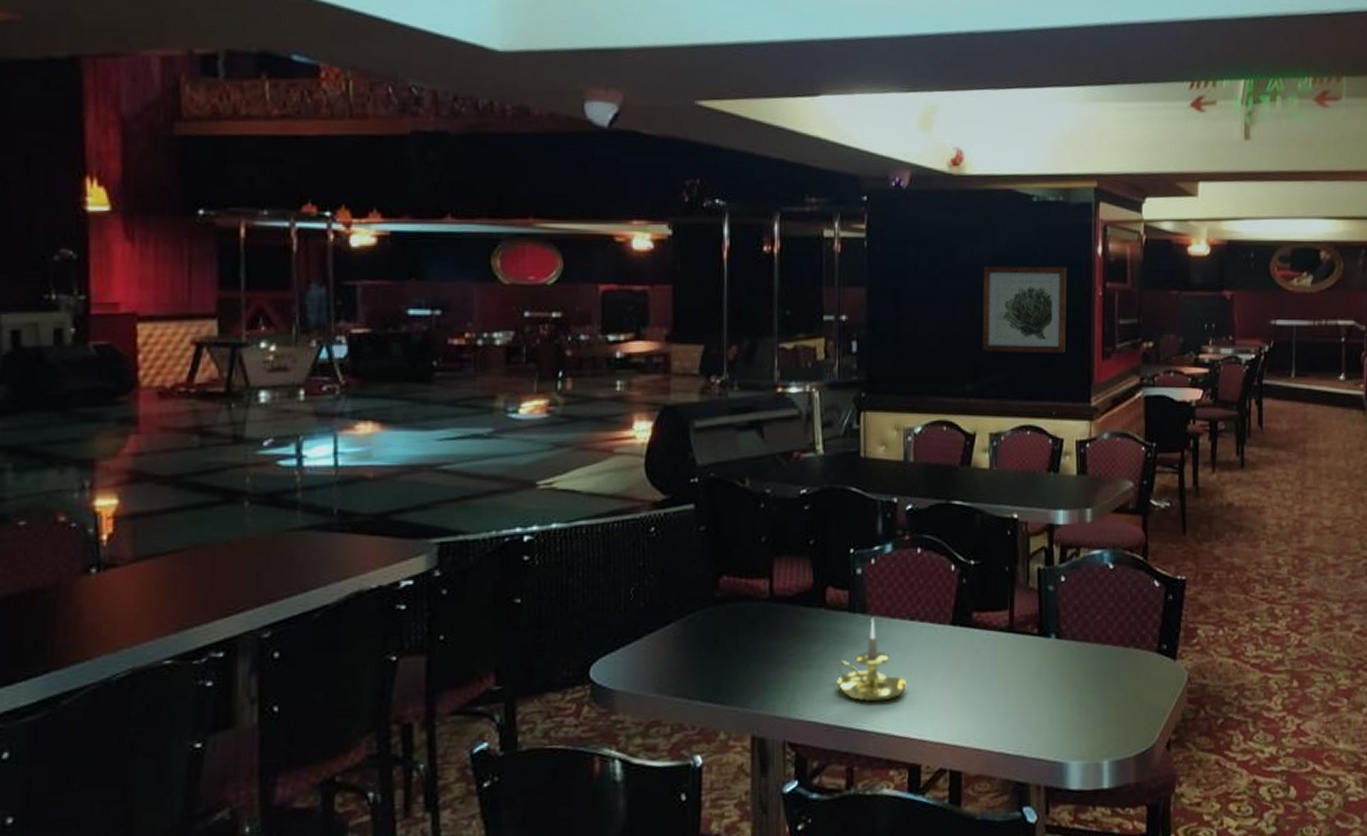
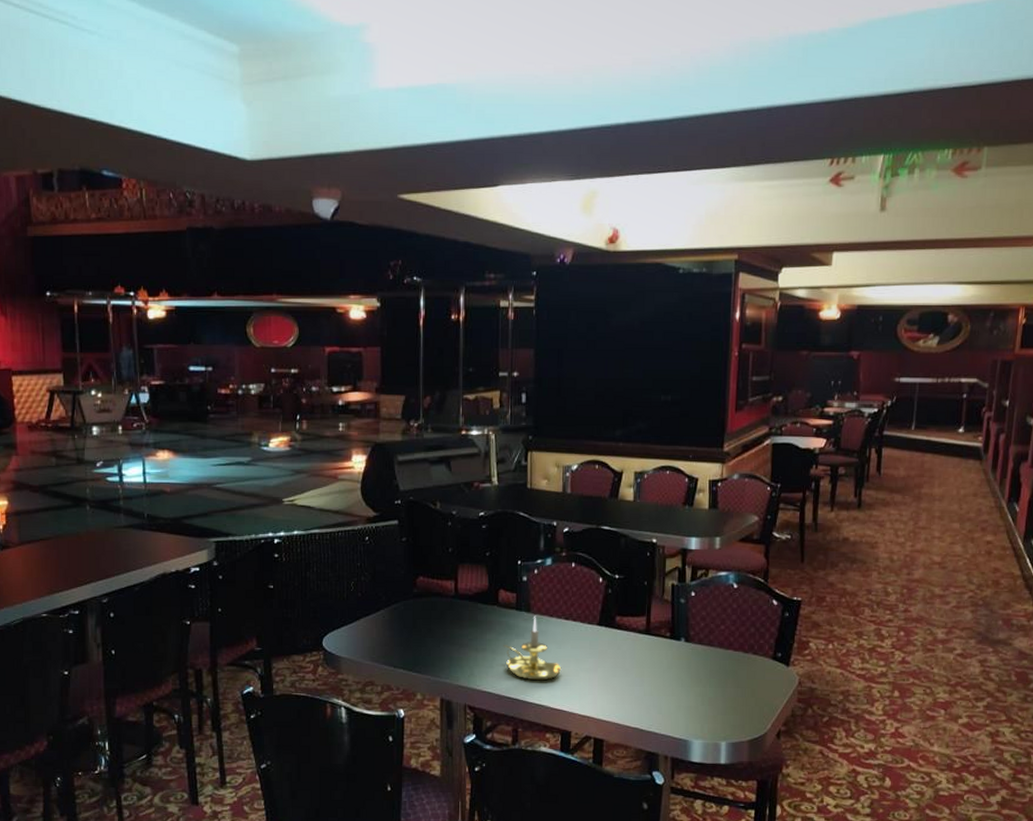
wall art: present [982,265,1067,354] -> none [630,330,707,406]

